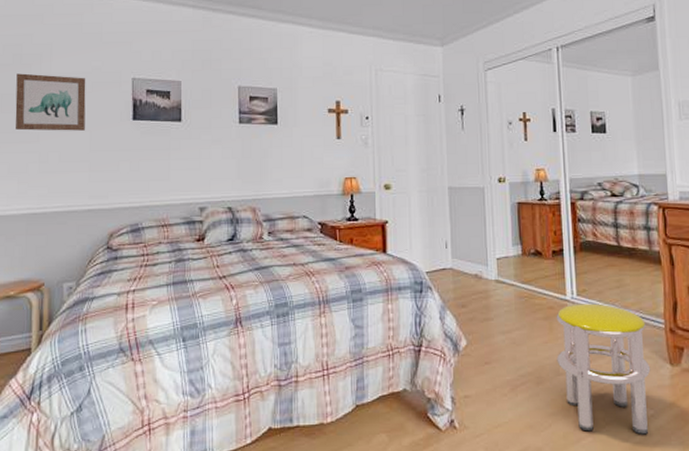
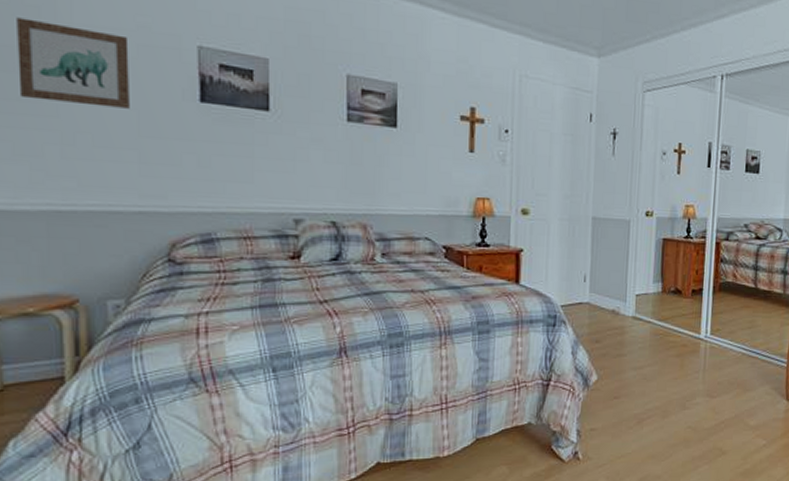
stool: present [556,303,651,435] -> none [684,342,770,462]

